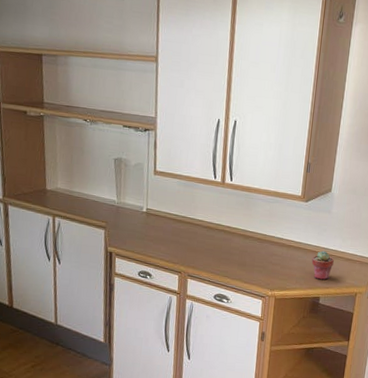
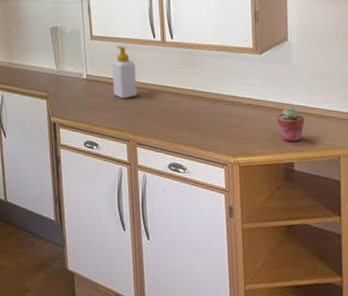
soap bottle: none [171,182,195,234] -> present [111,45,138,99]

